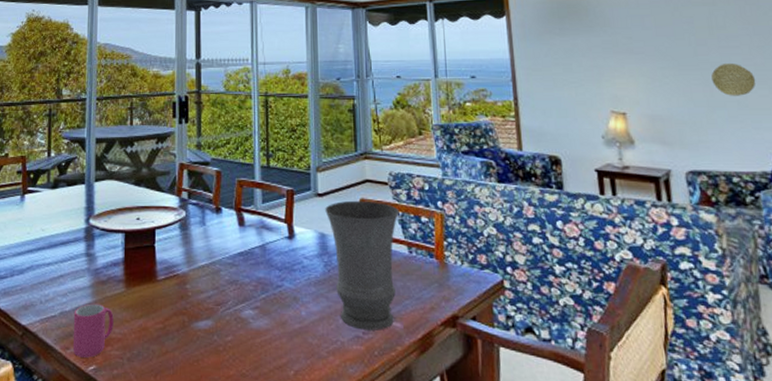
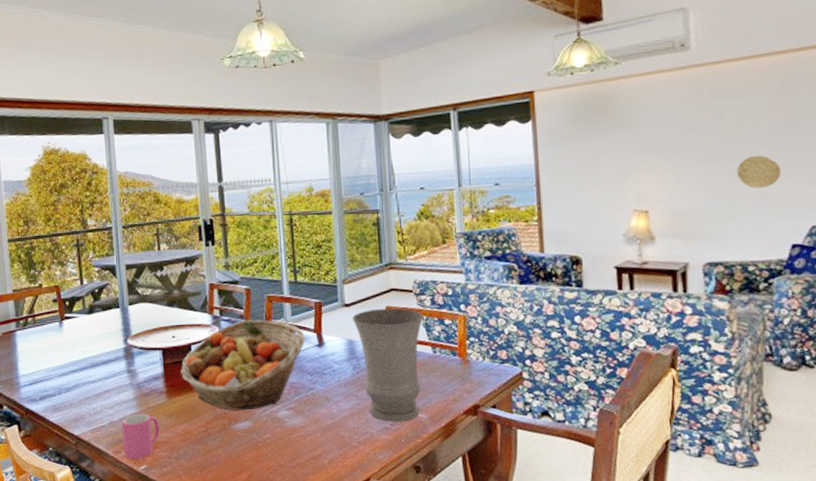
fruit basket: none [141,205,275,307] -> present [180,319,305,411]

